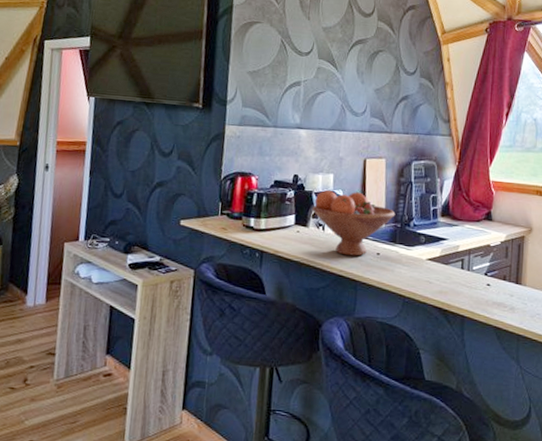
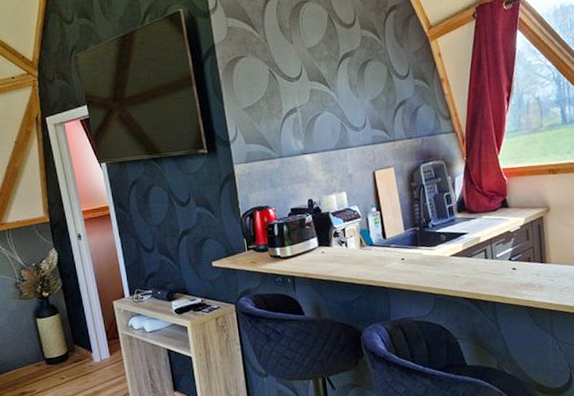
fruit bowl: present [313,189,396,256] -> none [332,204,413,266]

